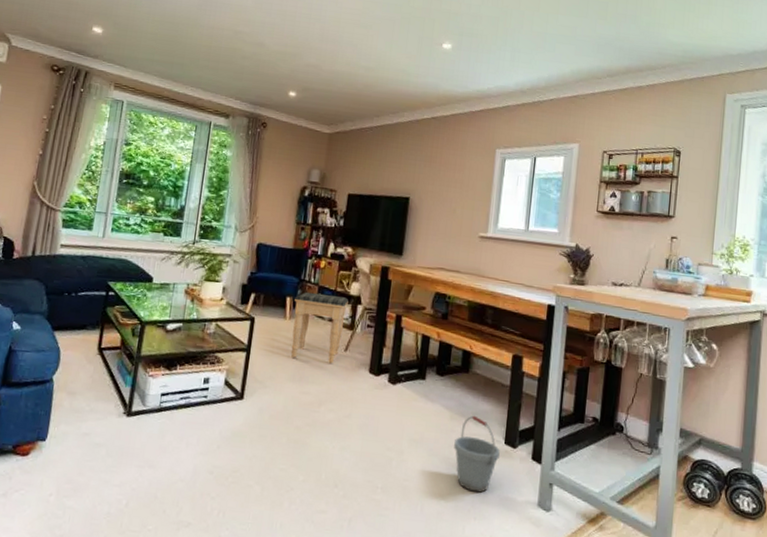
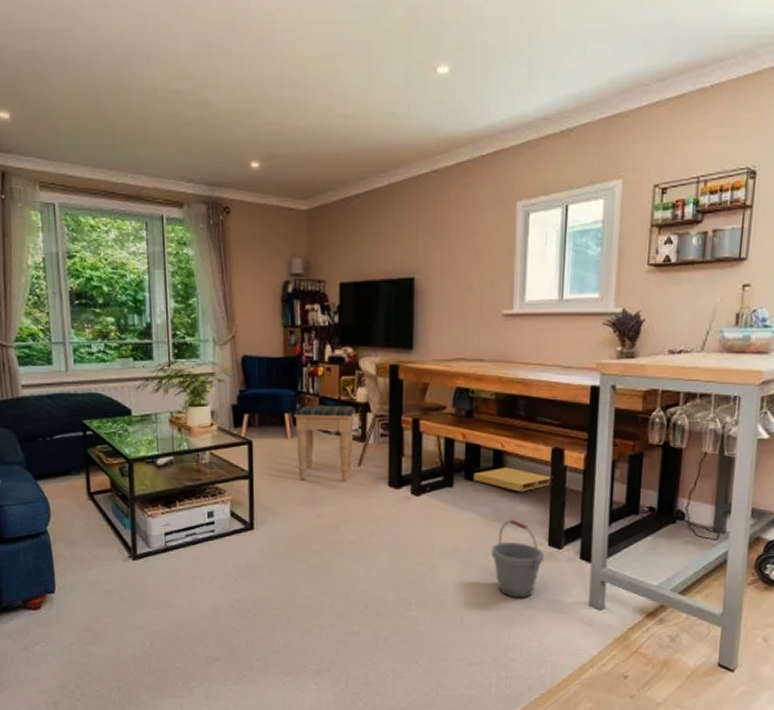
cardboard box: none [444,366,512,392] -> present [474,467,553,492]

